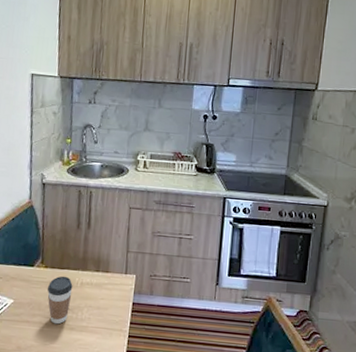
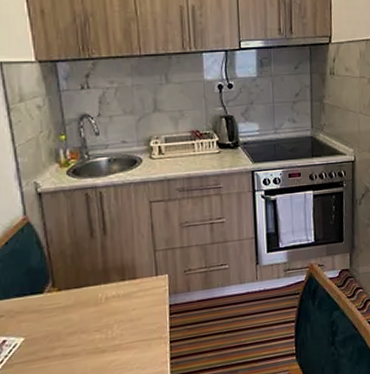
coffee cup: present [47,276,73,325] -> none [64,294,97,352]

